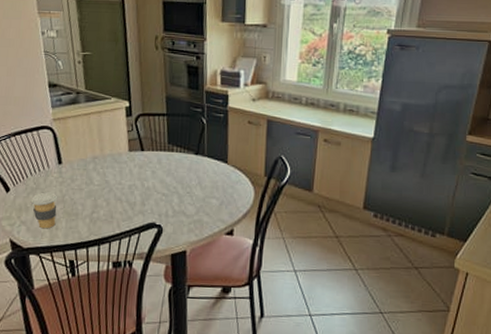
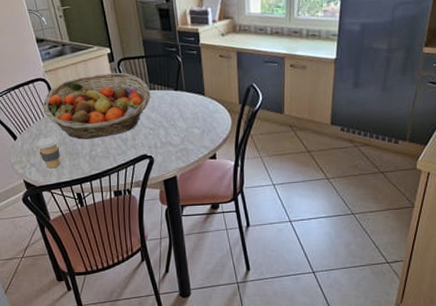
fruit basket: none [45,128,168,200] -> present [43,72,150,140]

